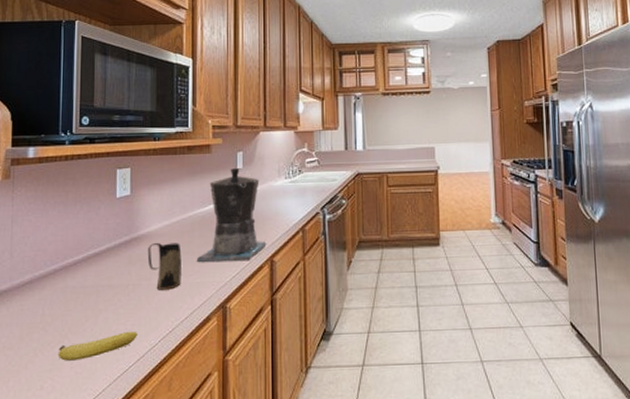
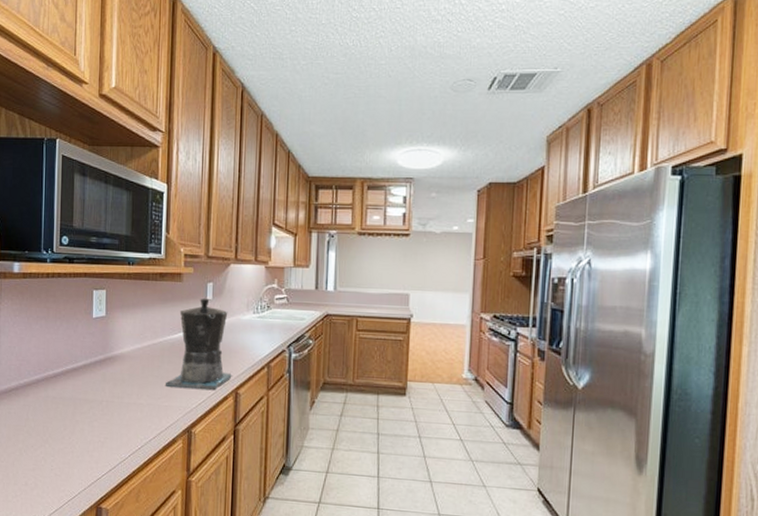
fruit: present [58,331,137,361] -> none [40,443,109,464]
mug: present [147,242,182,290] -> none [120,363,152,410]

